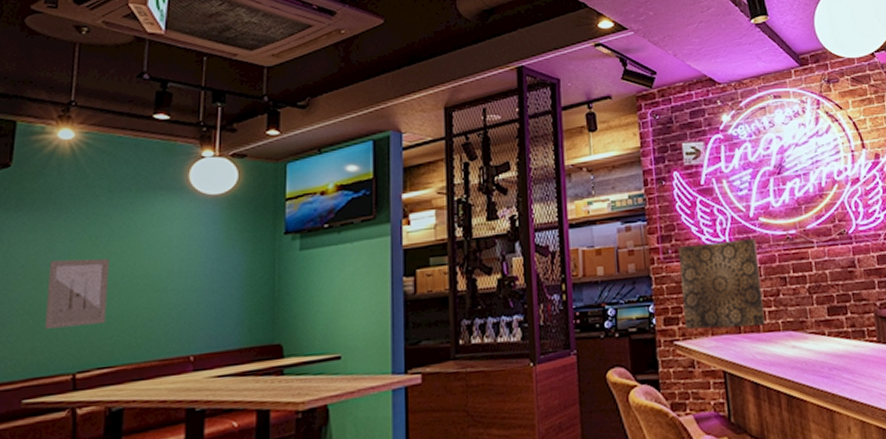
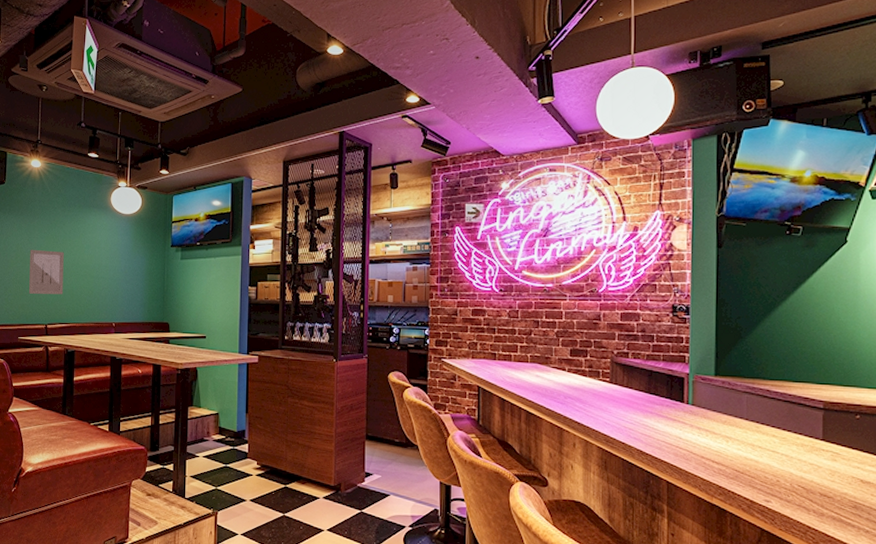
wall art: present [678,238,765,330] -> none [452,286,518,356]

